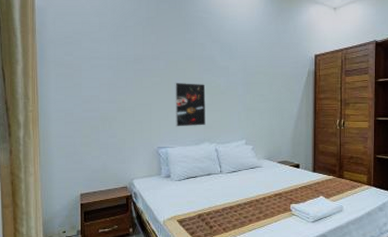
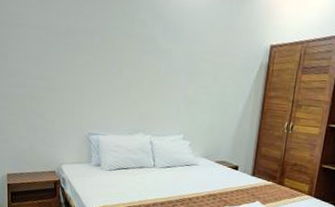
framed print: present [174,82,206,127] -> none [109,62,144,115]

